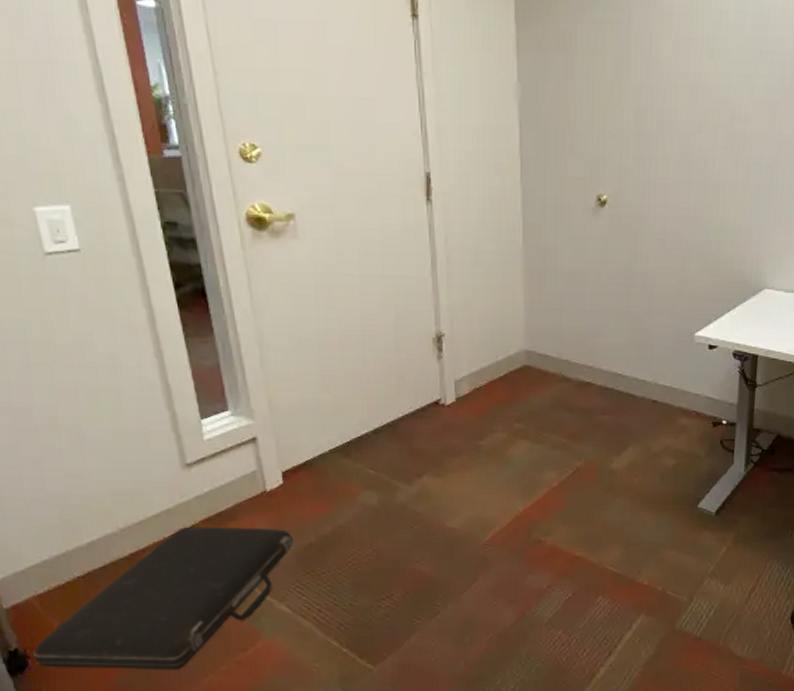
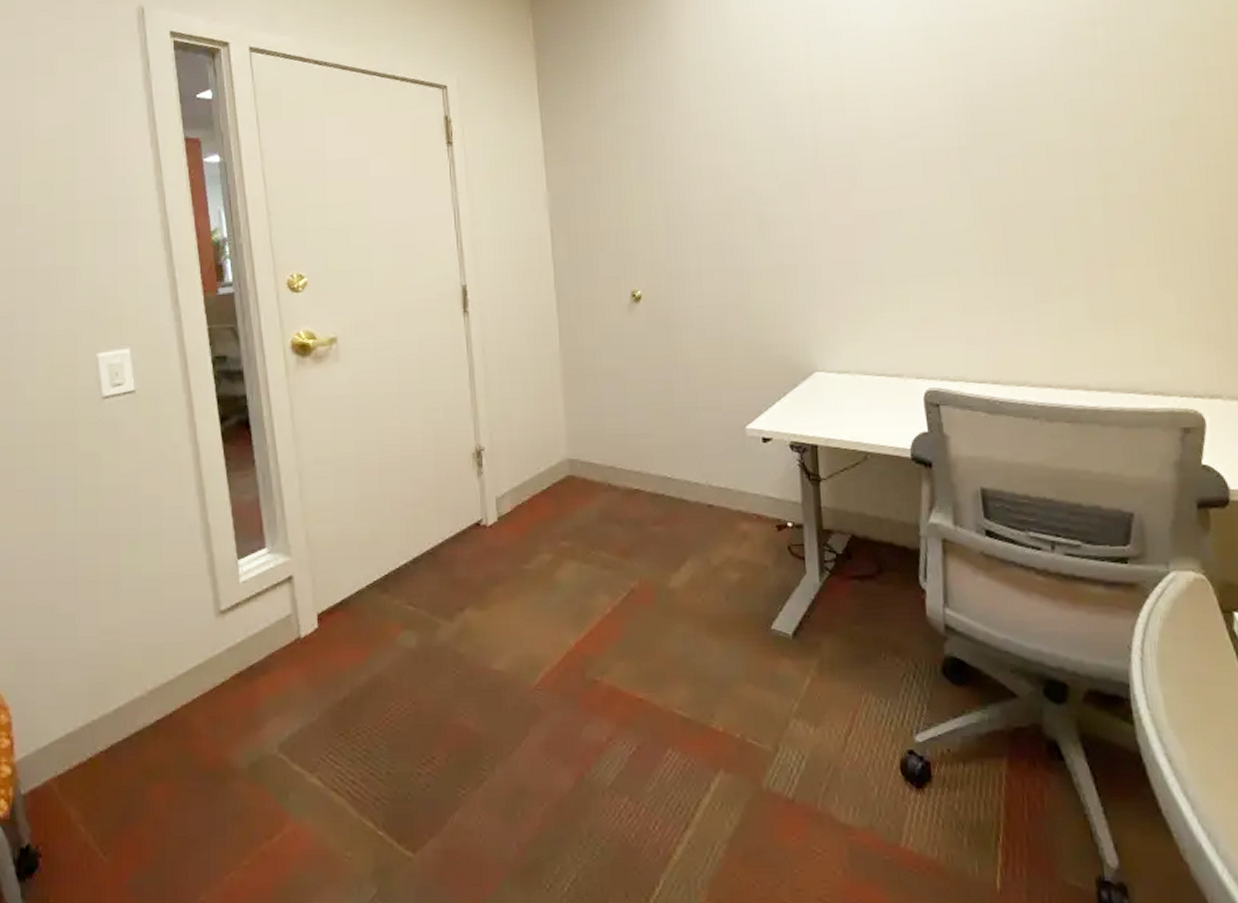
briefcase: present [33,526,293,670] -> none [46,681,327,868]

